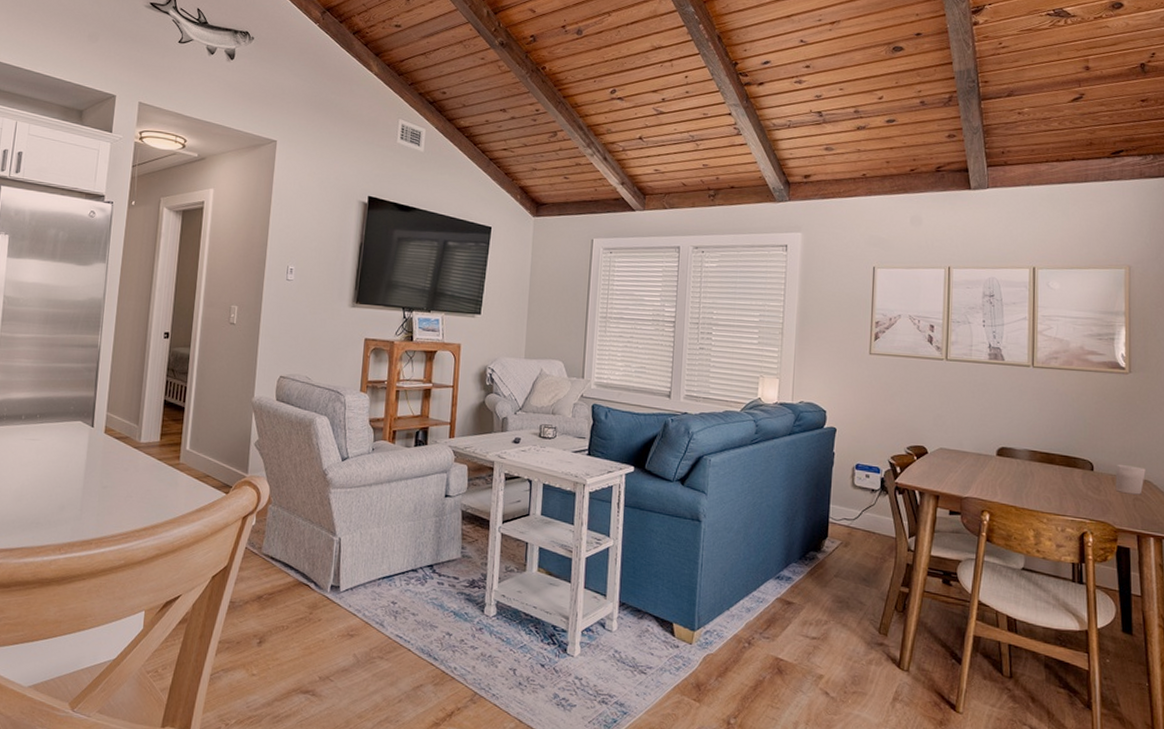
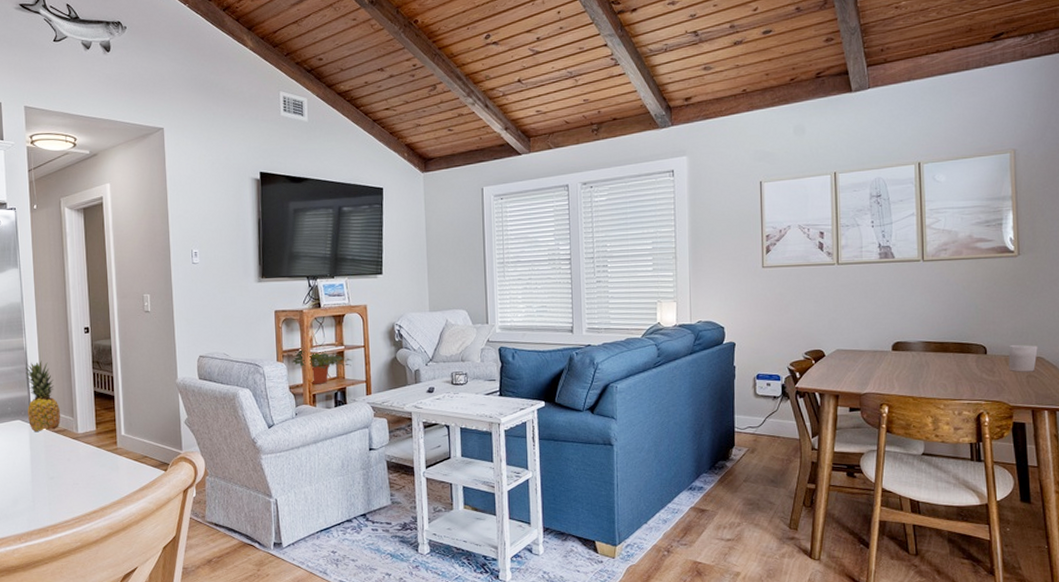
fruit: none [90,361,126,437] -> present [25,360,61,433]
potted plant: none [376,381,439,421] -> present [292,349,352,384]

